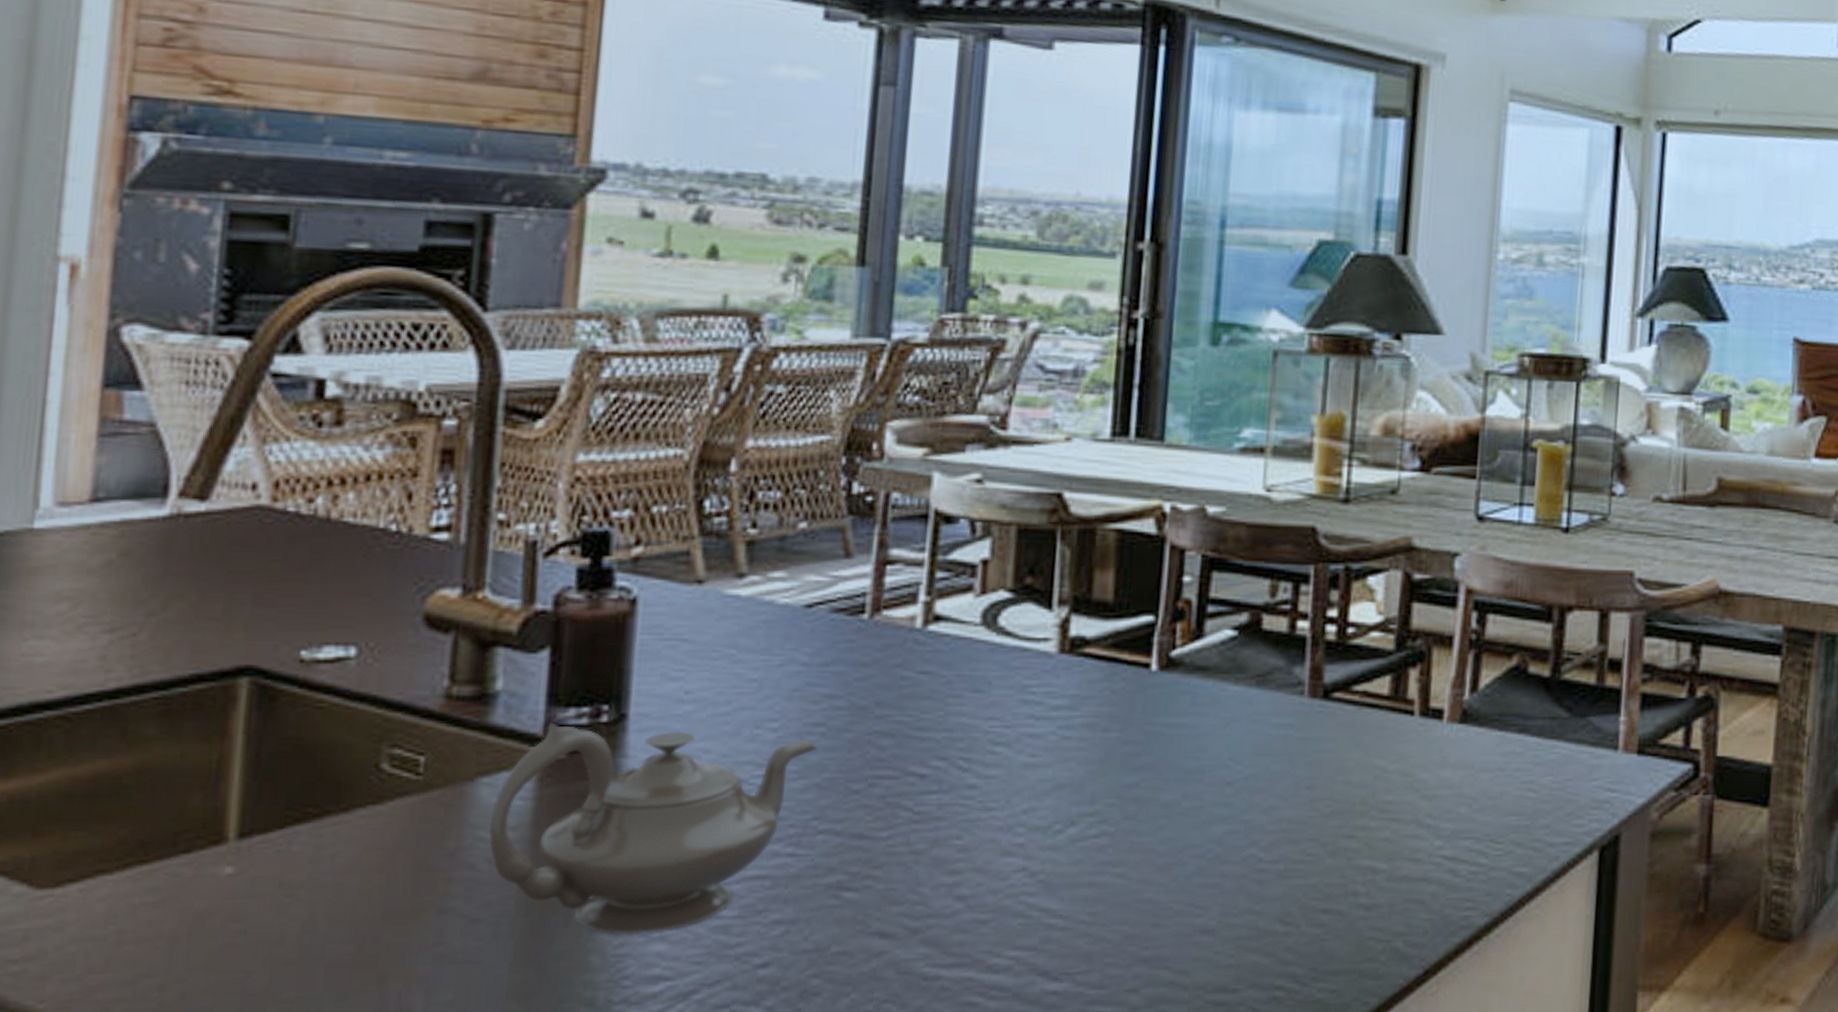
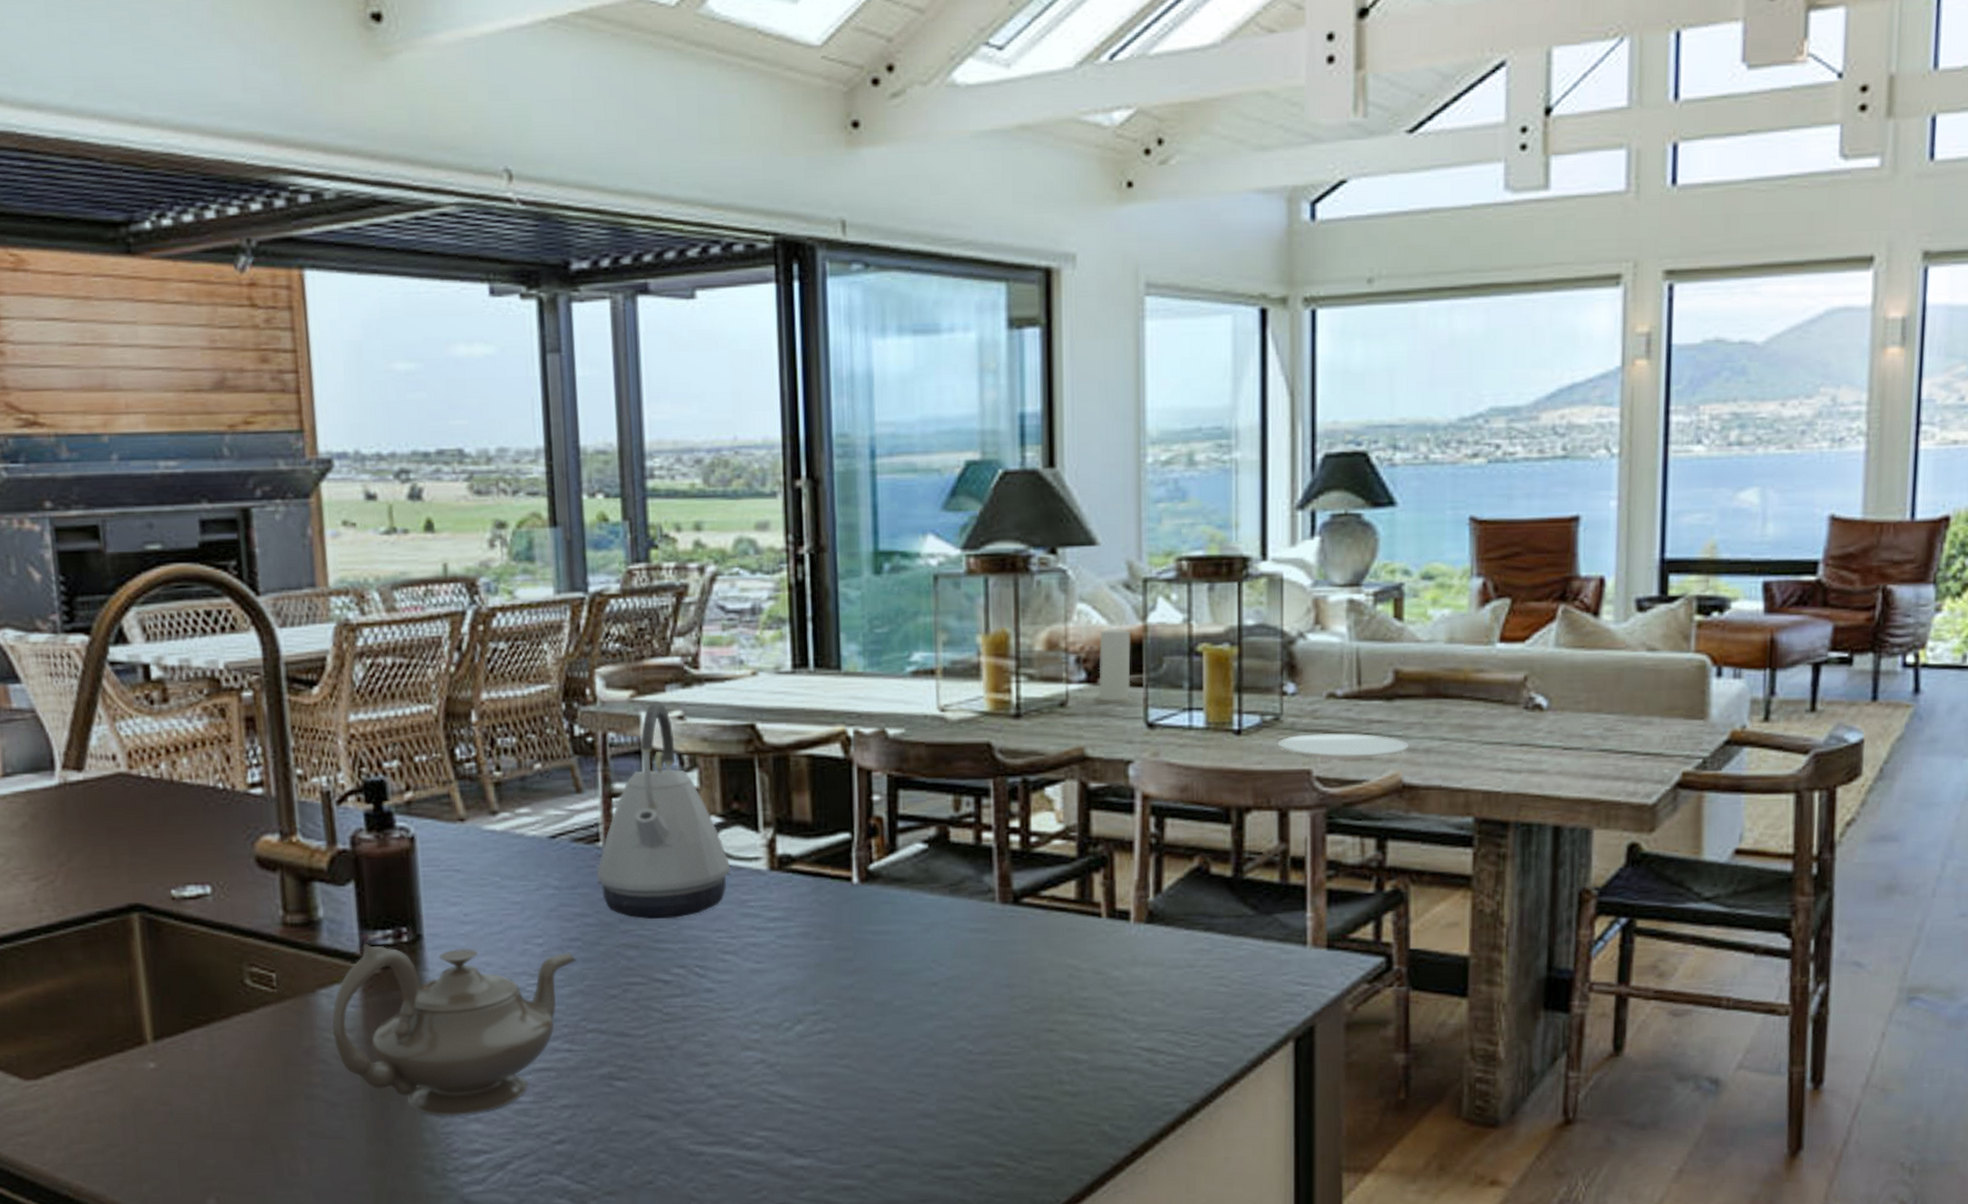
kettle: none [855,460,1015,704] -> present [596,700,730,919]
candle: none [1426,418,1468,494] -> present [1094,629,1135,704]
plate: none [1603,536,1728,564] -> present [1277,733,1410,760]

